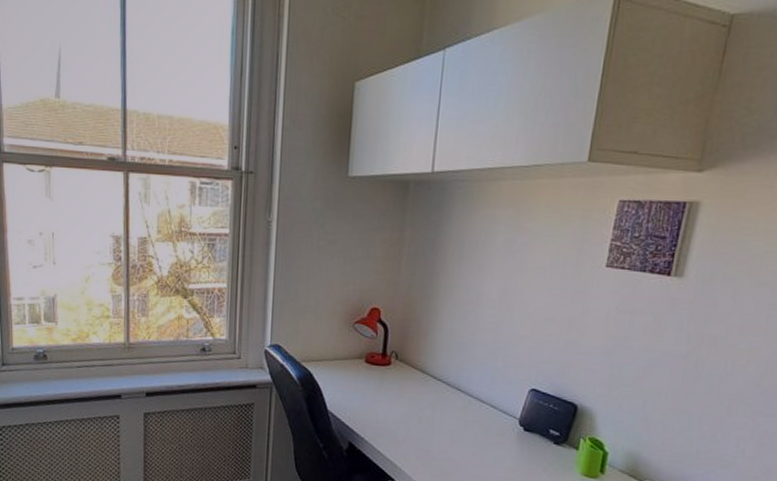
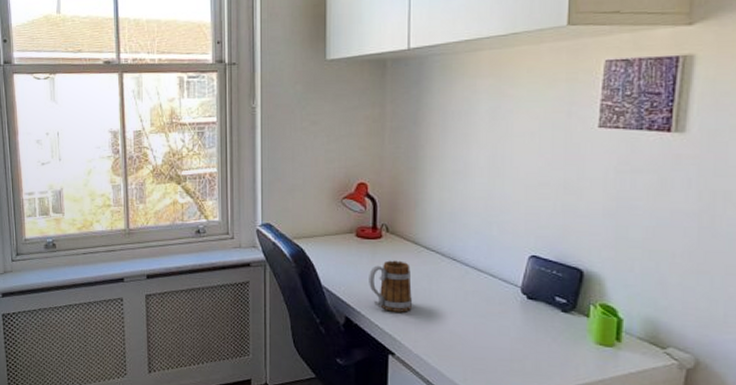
mug: none [374,387,416,440] -> present [369,260,413,312]

